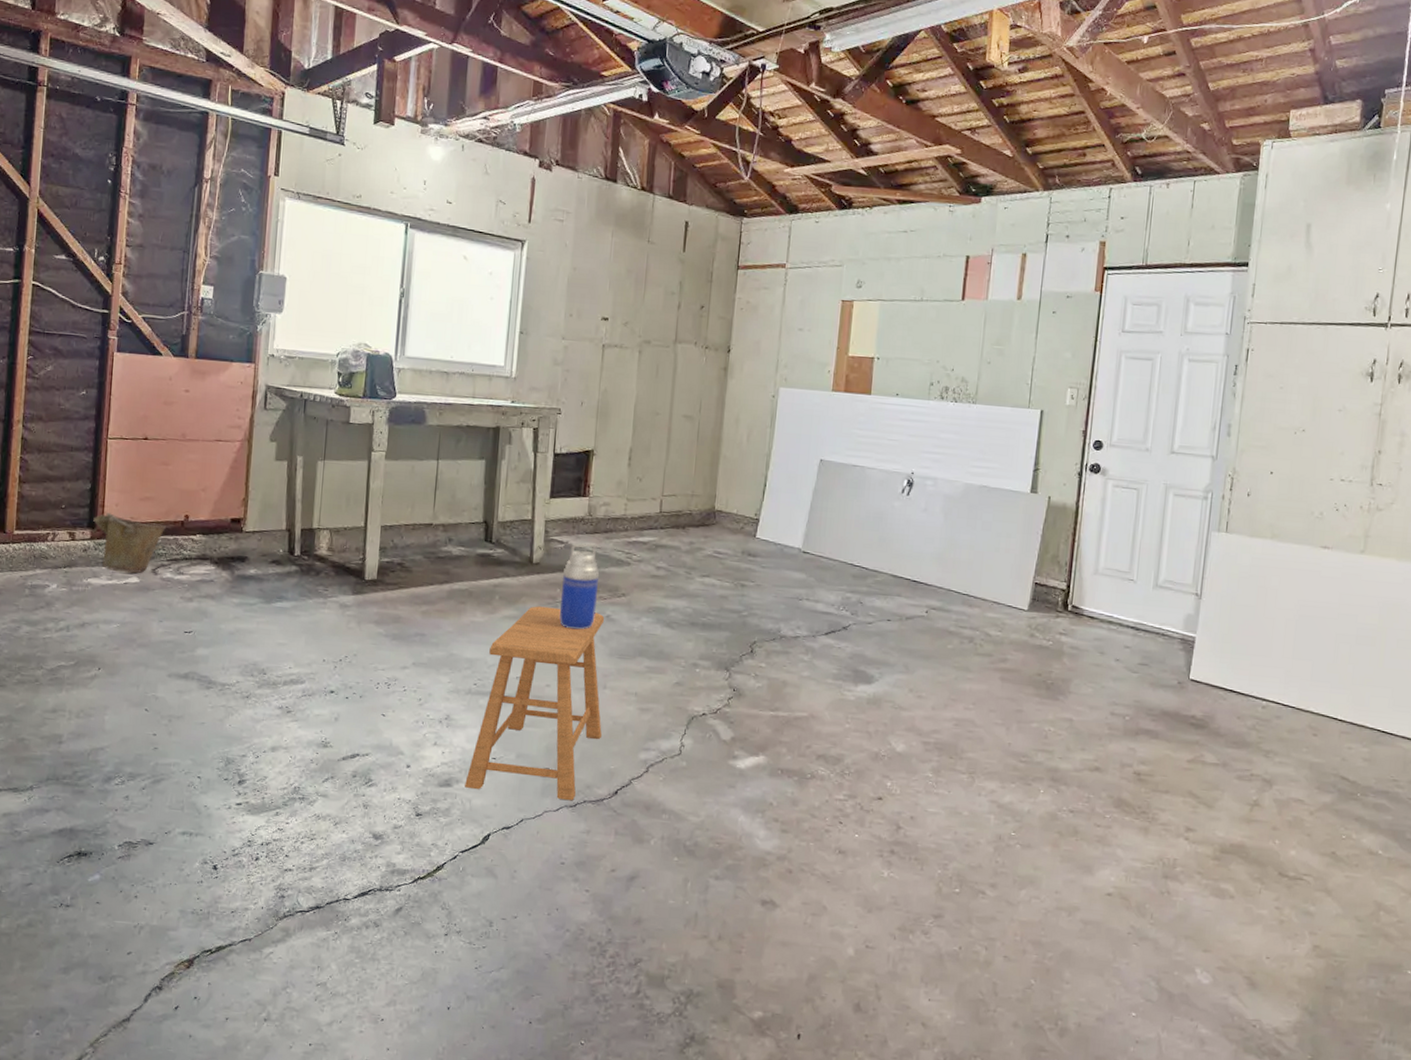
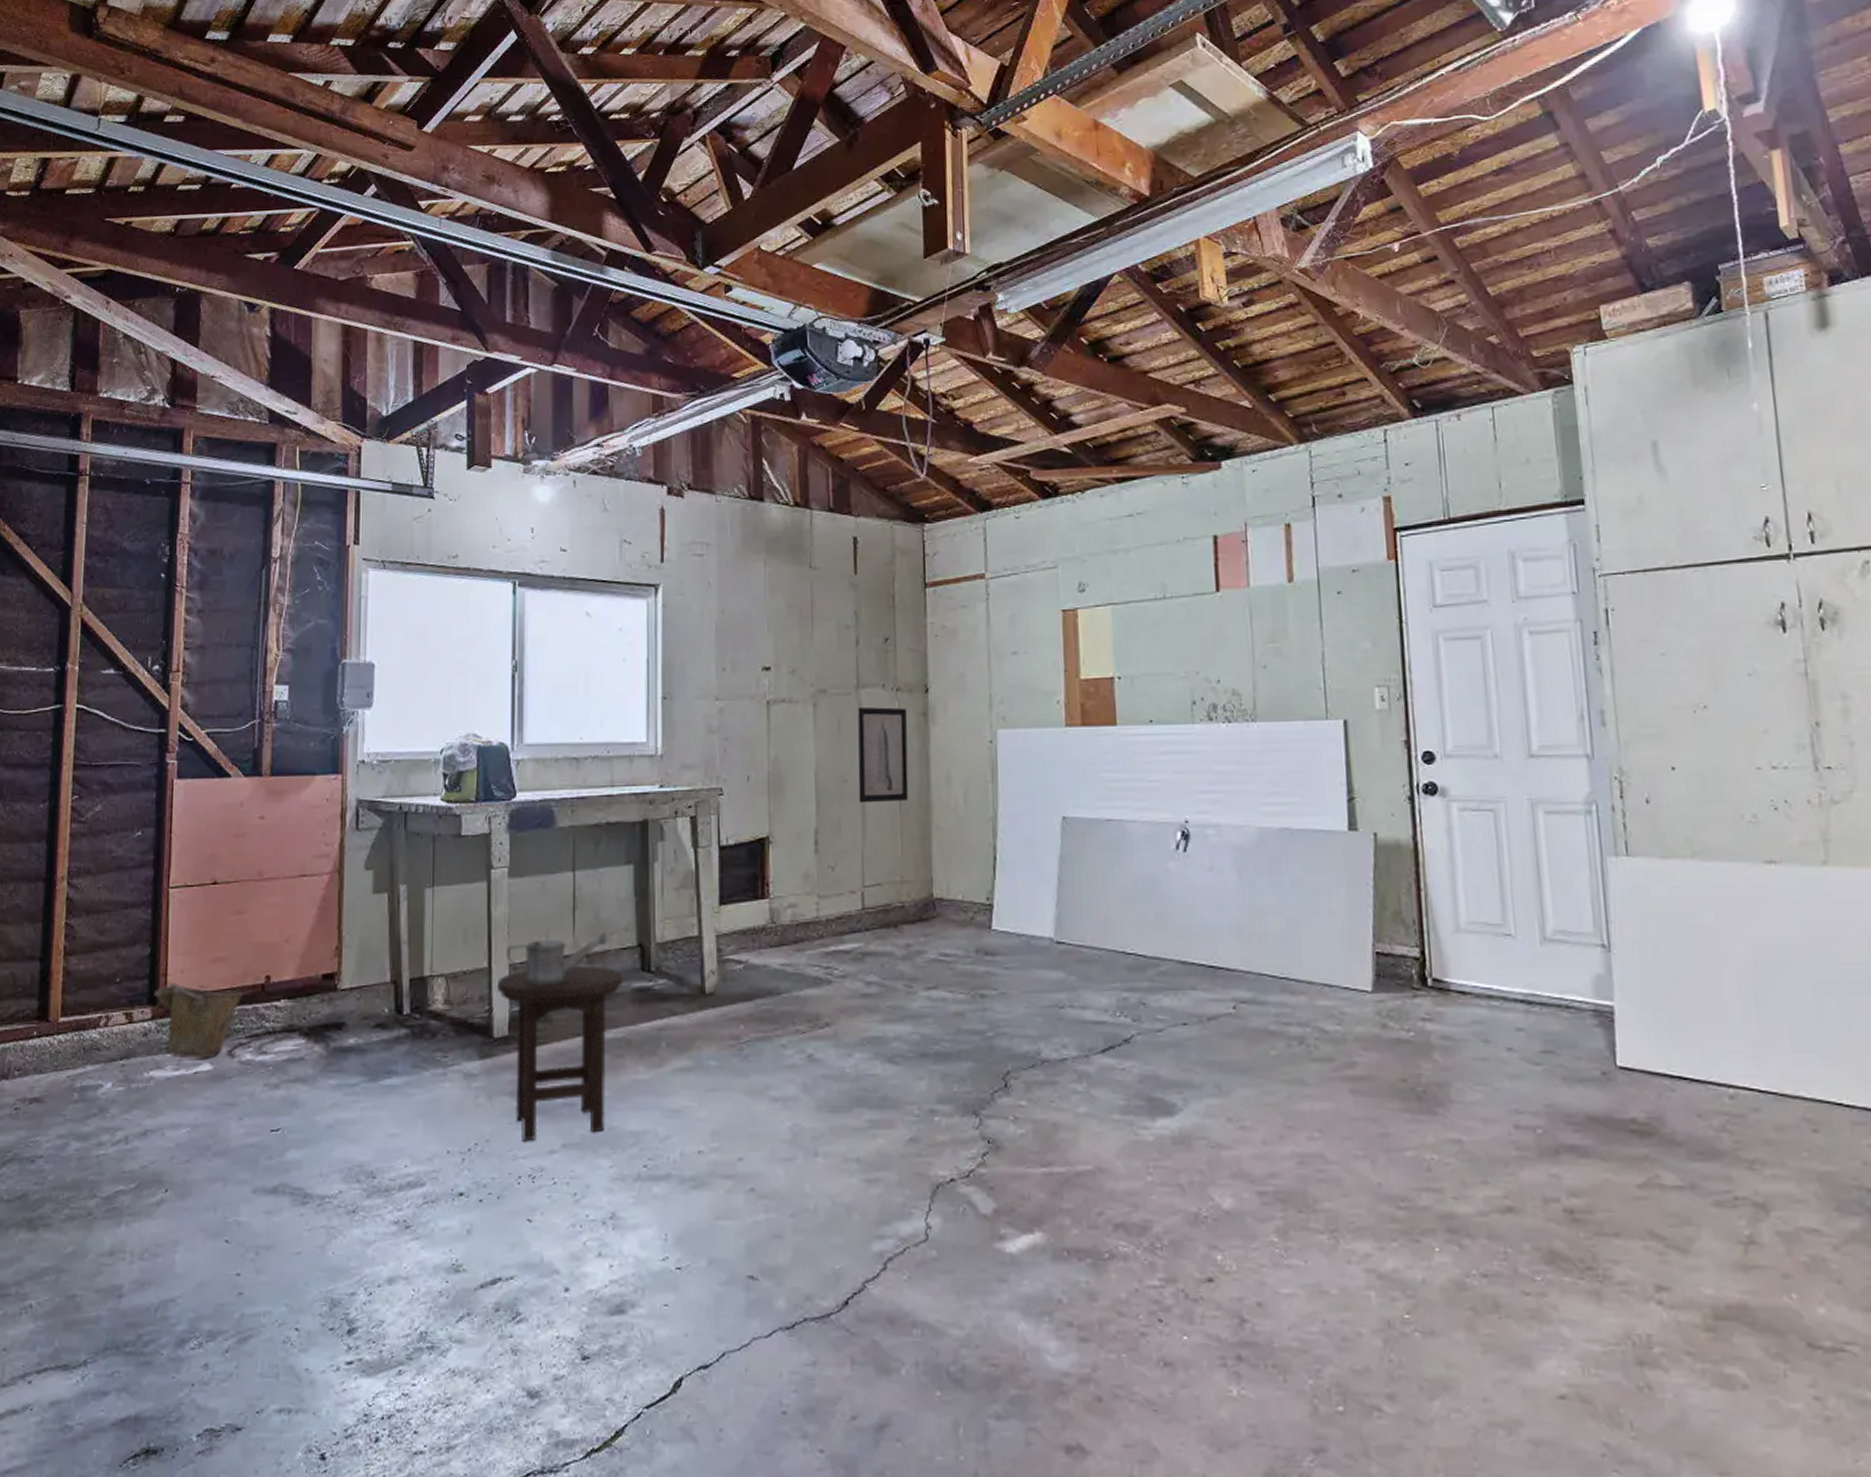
stool: none [371,531,471,659] -> present [498,965,624,1142]
watering can: none [379,509,461,545] -> present [506,932,608,985]
stool: present [465,606,605,801] -> none [643,1051,818,1321]
thermos: present [560,543,600,630] -> none [745,959,794,1078]
wall art: none [666,357,712,434] -> present [858,706,909,804]

